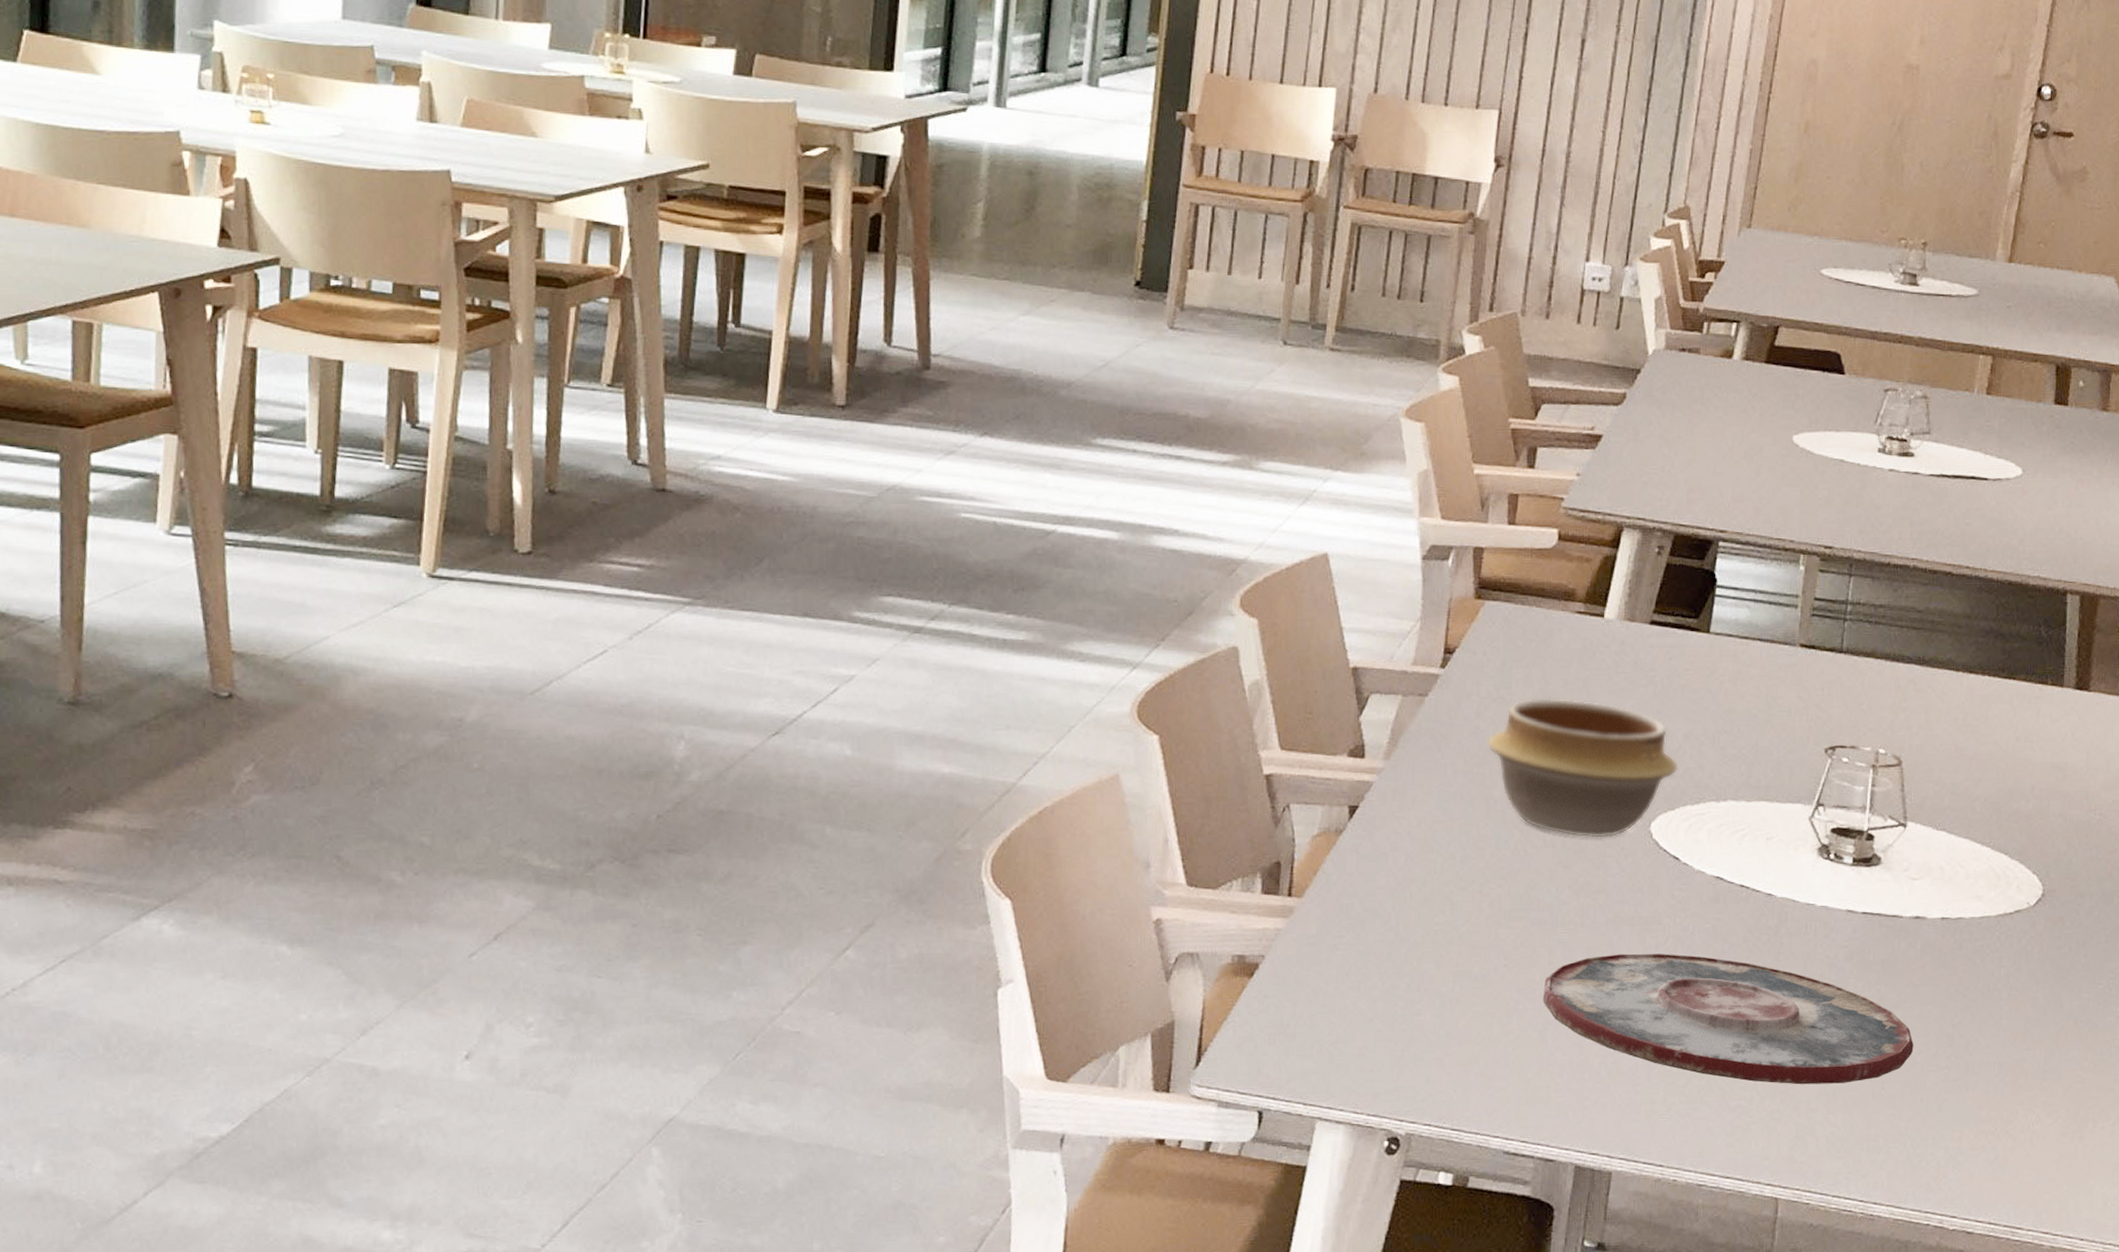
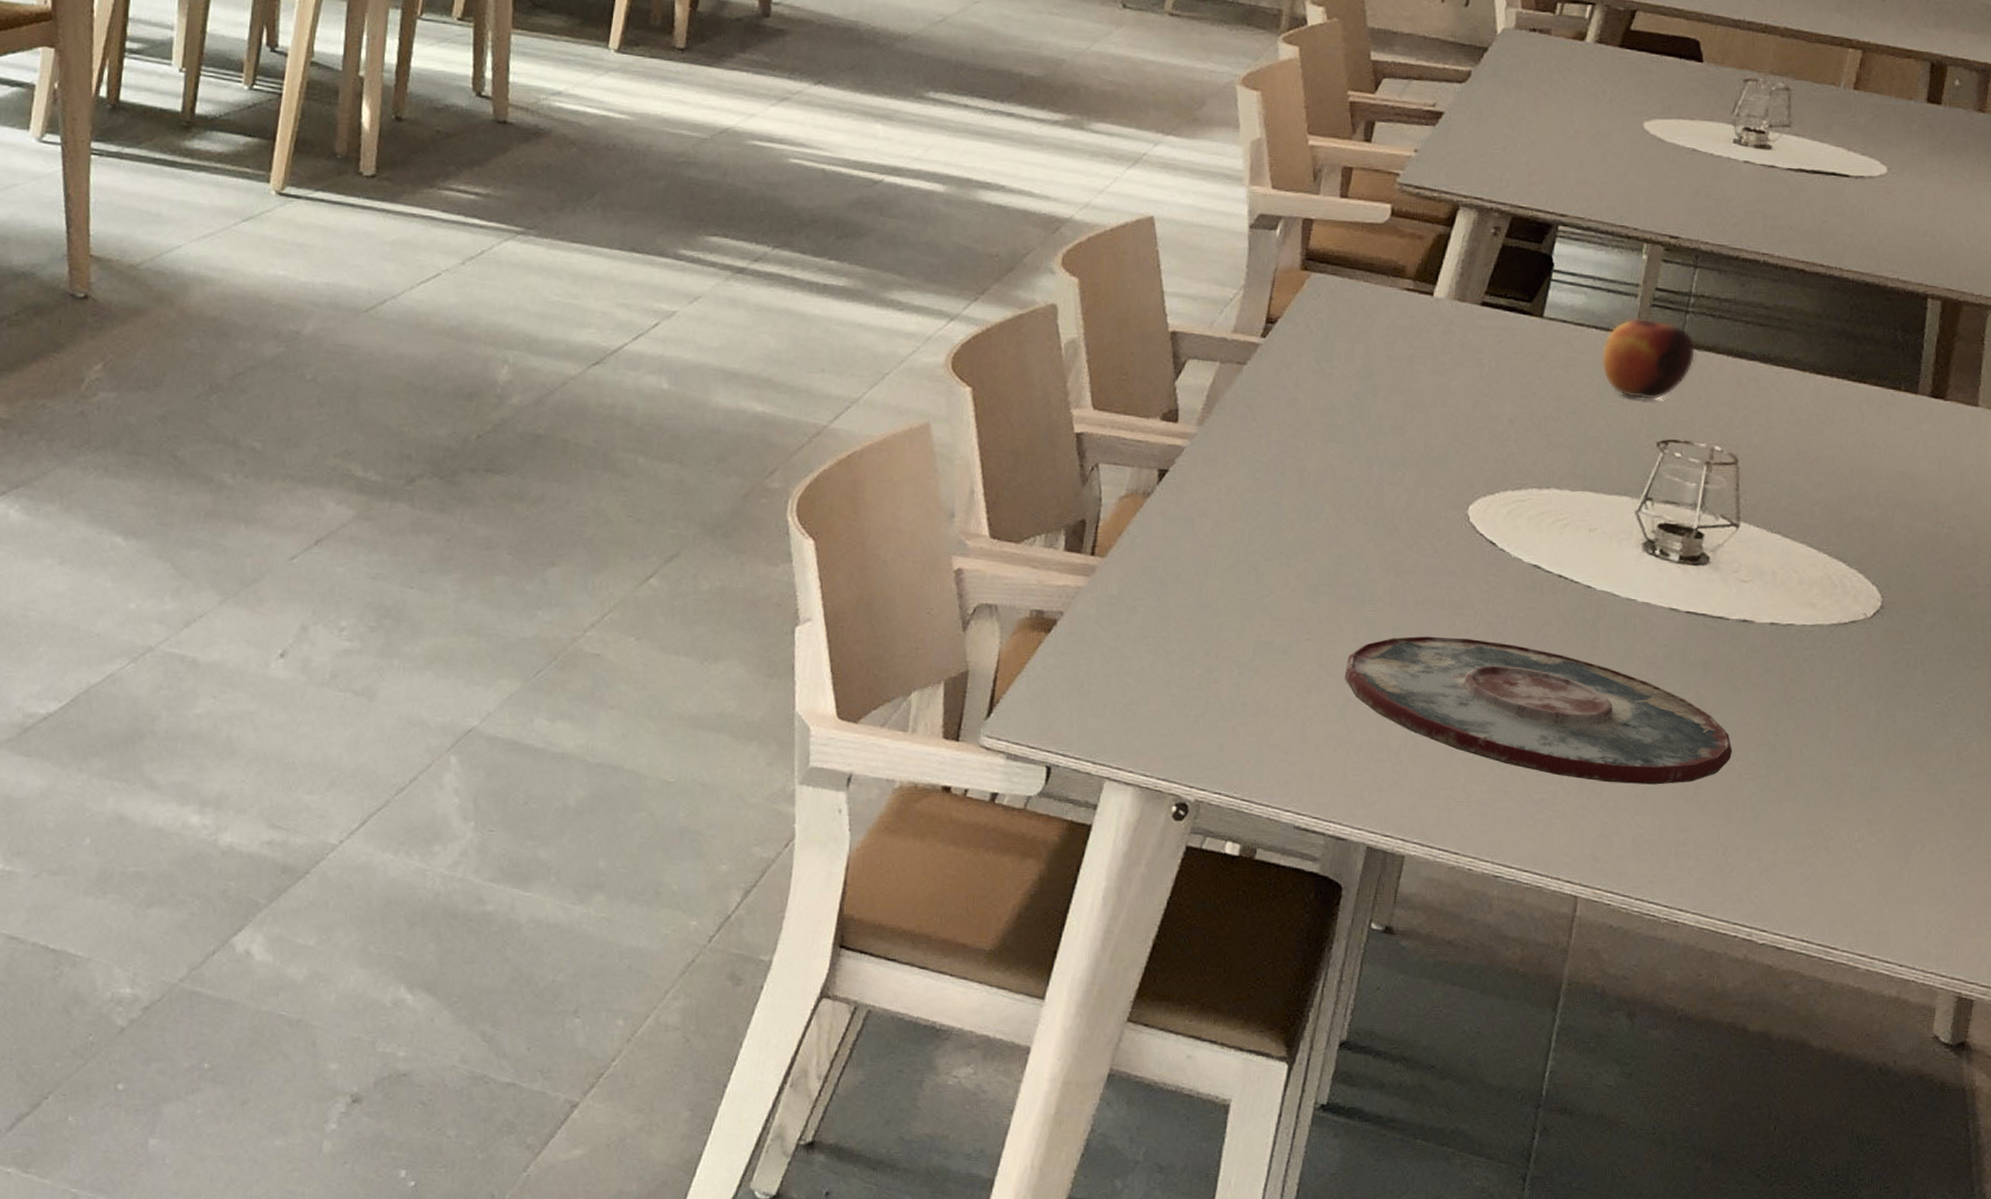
bowl: present [1487,698,1678,838] -> none [1303,373,1501,518]
apple: none [1768,628,1856,709] -> present [1601,318,1696,401]

